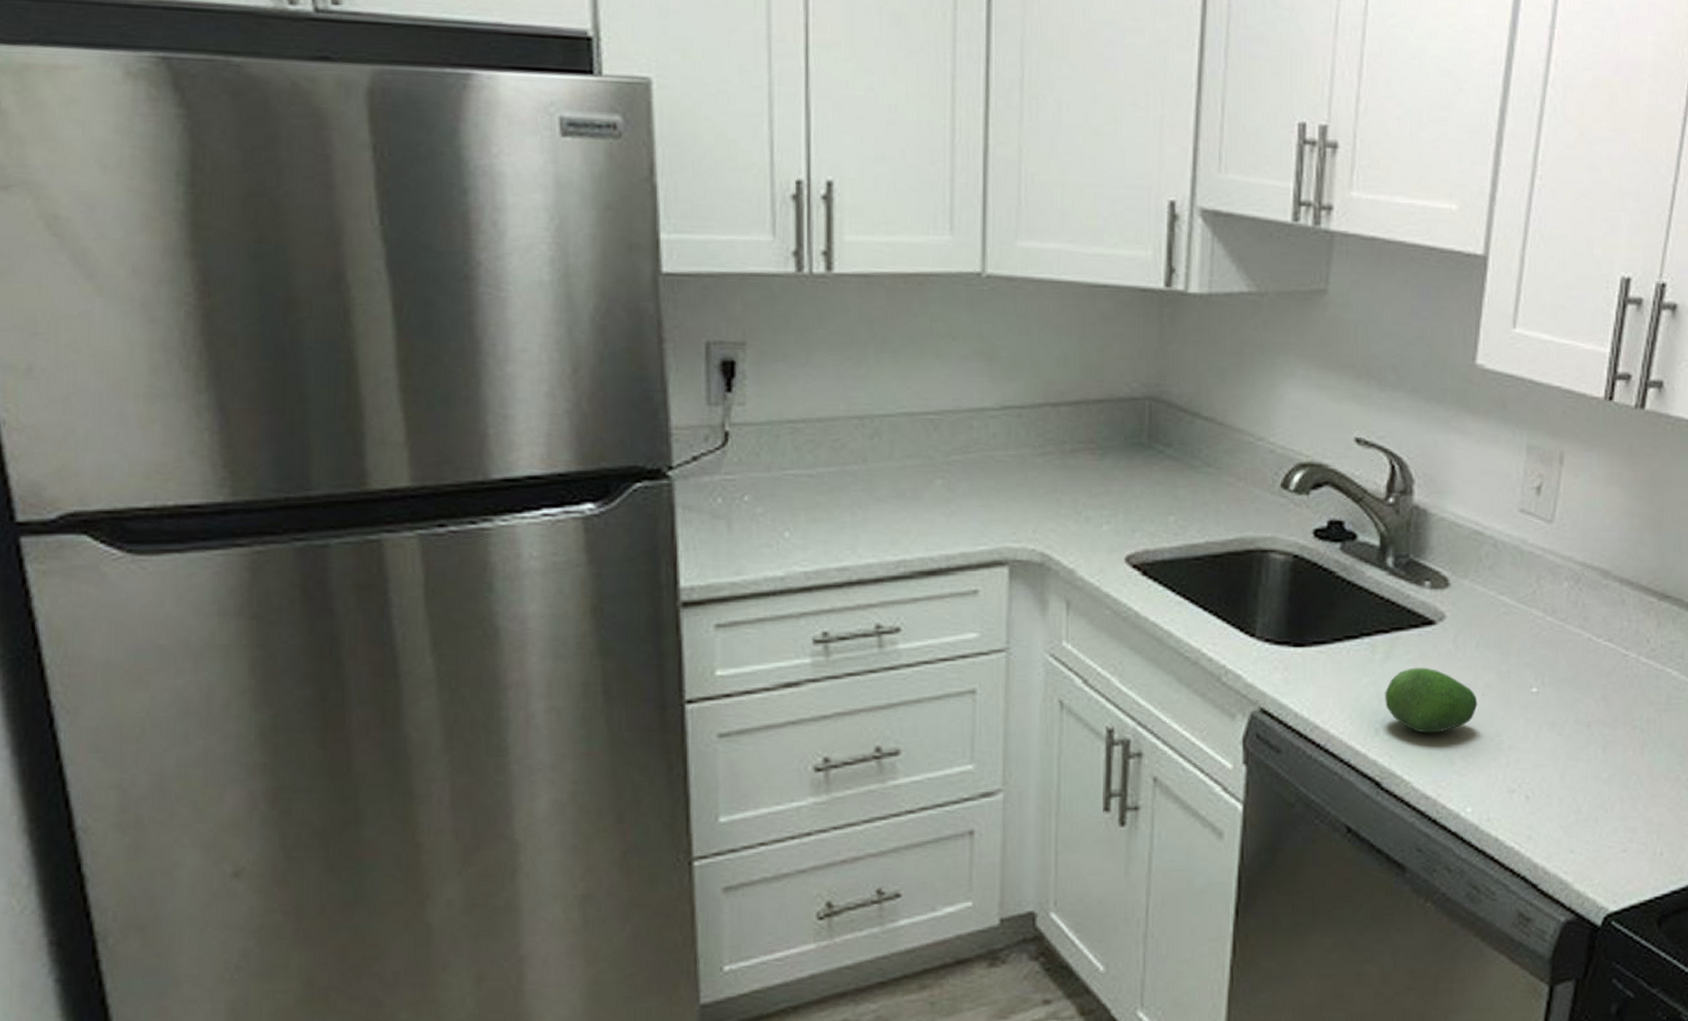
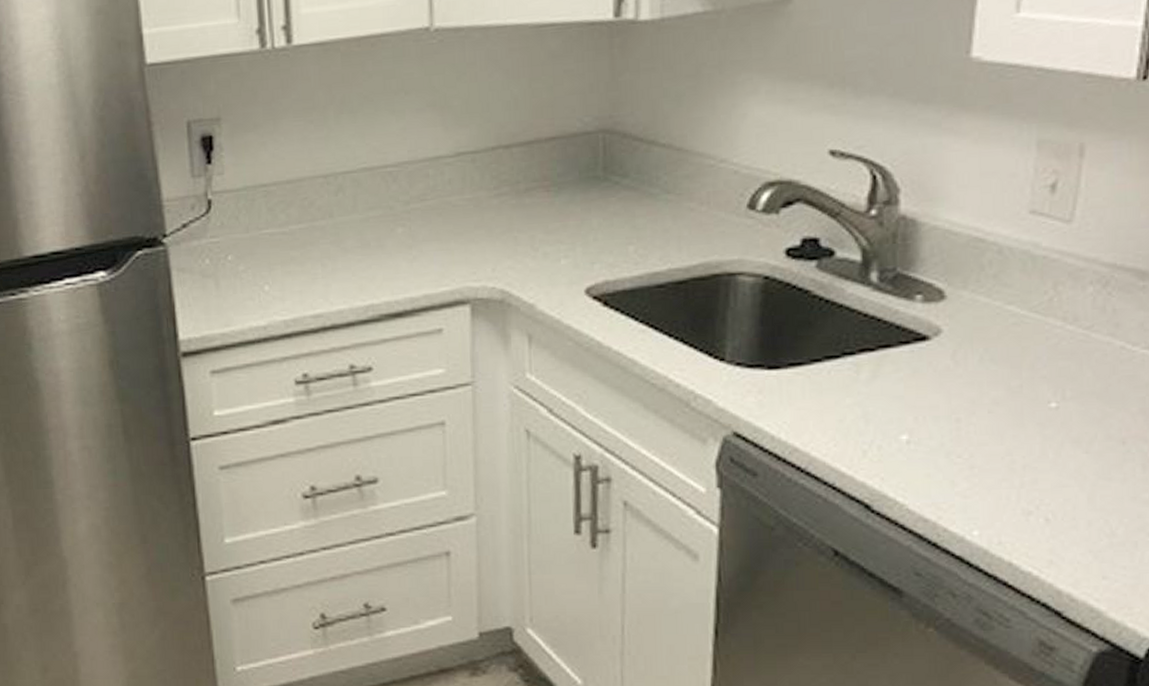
fruit: present [1385,667,1478,734] -> none [873,385,984,454]

